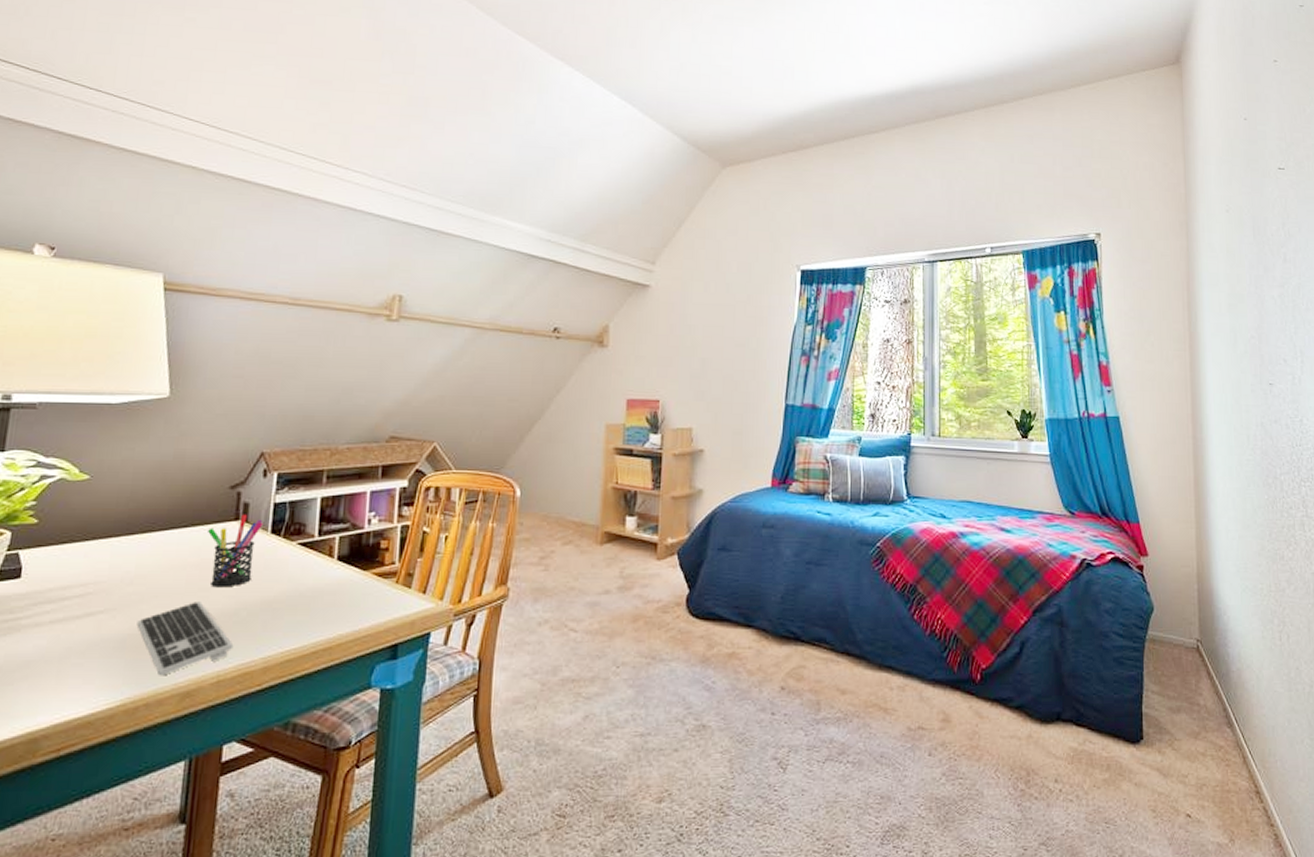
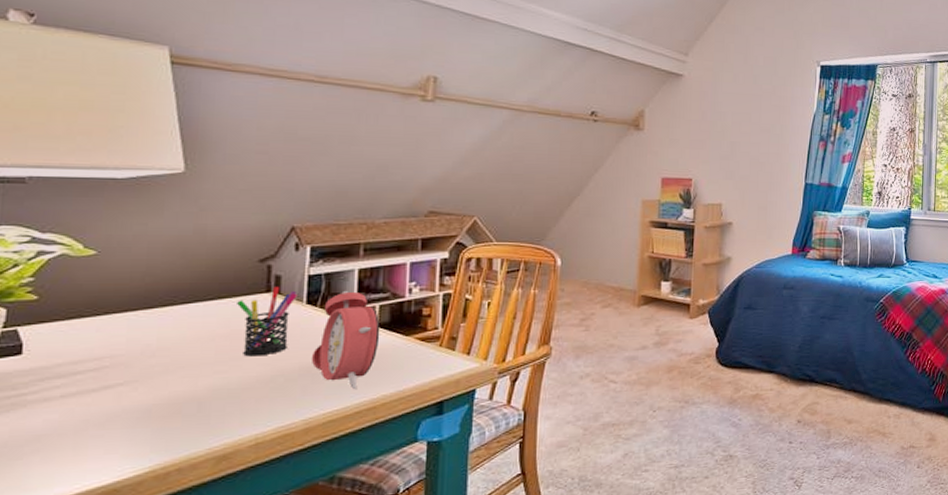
keyboard: present [137,602,234,676] -> none [162,370,272,442]
alarm clock: none [272,521,339,628] -> present [311,291,380,390]

